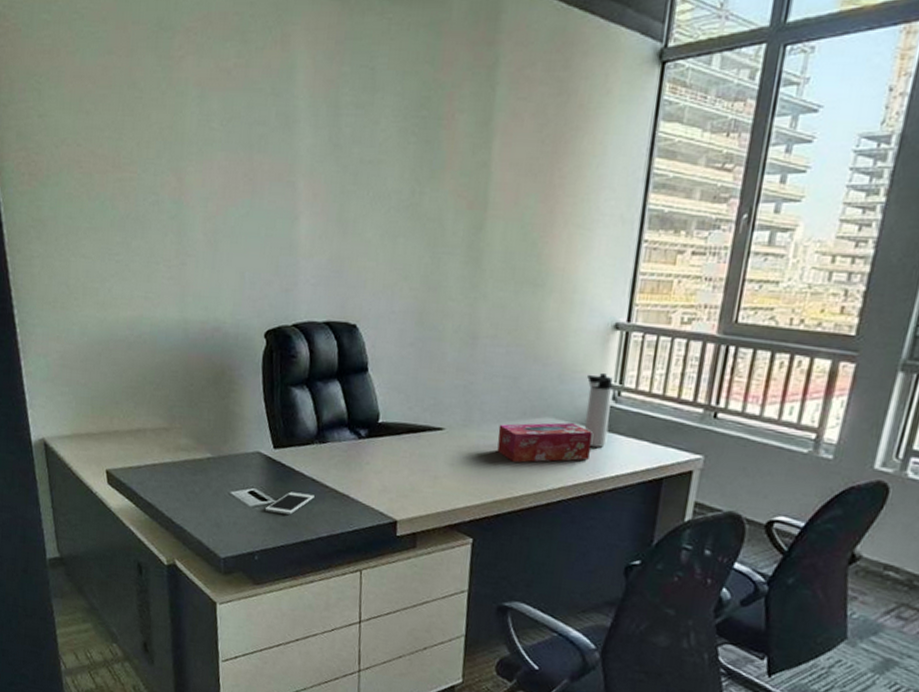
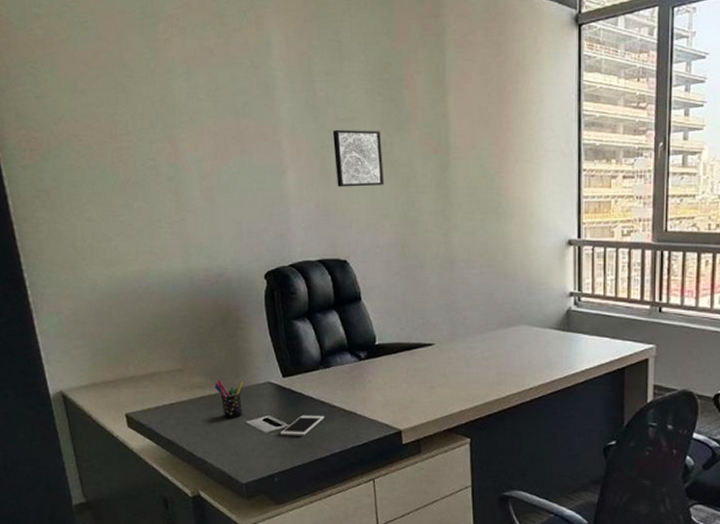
pen holder: none [200,445,231,488] -> present [214,381,243,419]
wall art: none [354,173,410,242] -> present [332,129,384,187]
tissue box: present [497,422,593,463] -> none [481,328,561,367]
thermos bottle: present [584,373,613,448] -> none [551,283,574,347]

